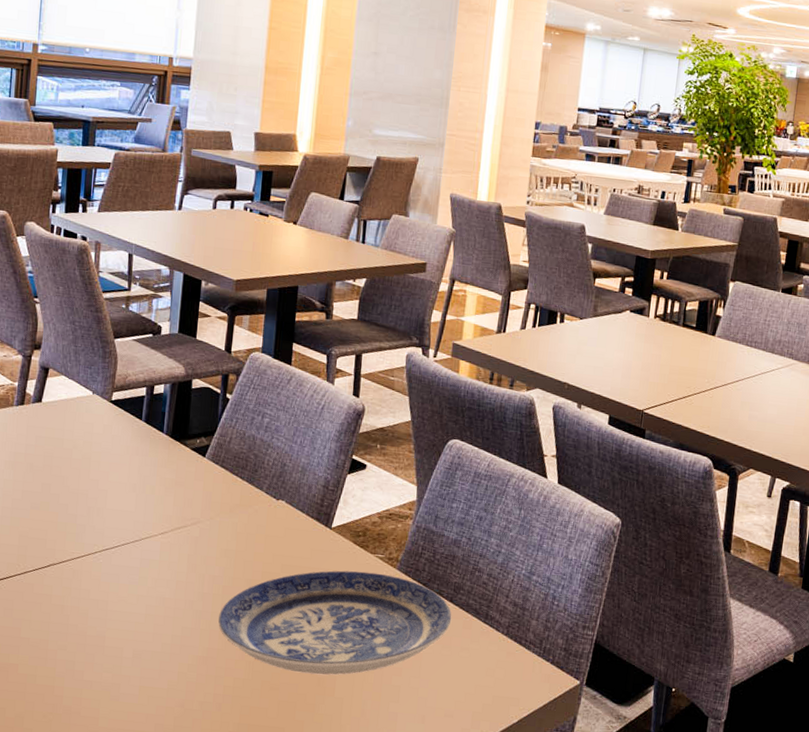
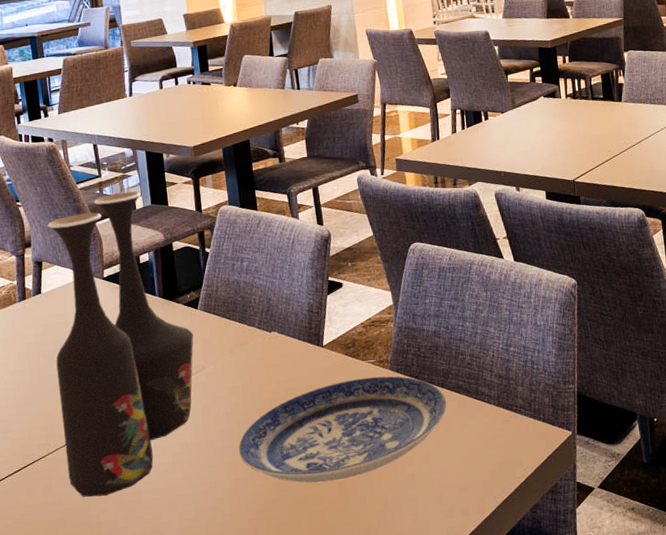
vase: none [32,312,195,633] -> present [46,191,194,497]

